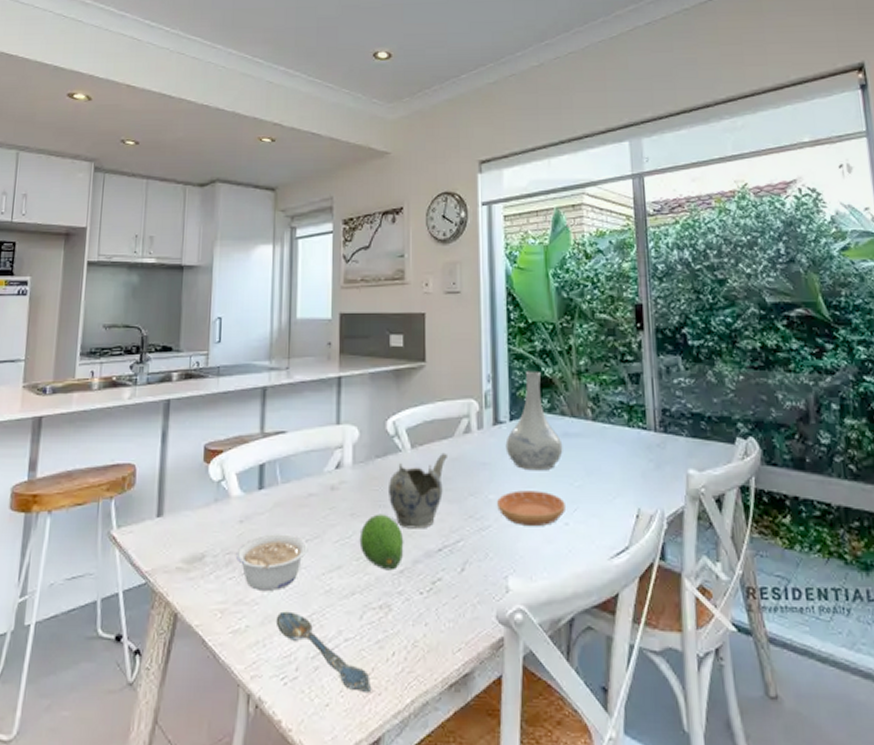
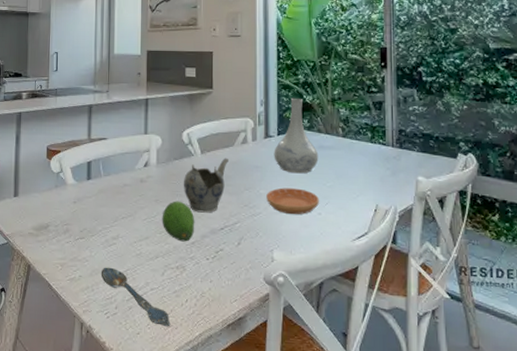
legume: present [235,534,308,591] -> none [71,212,124,252]

